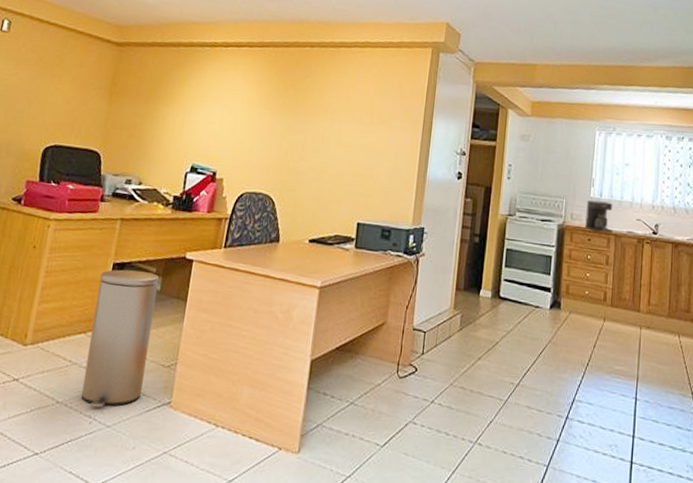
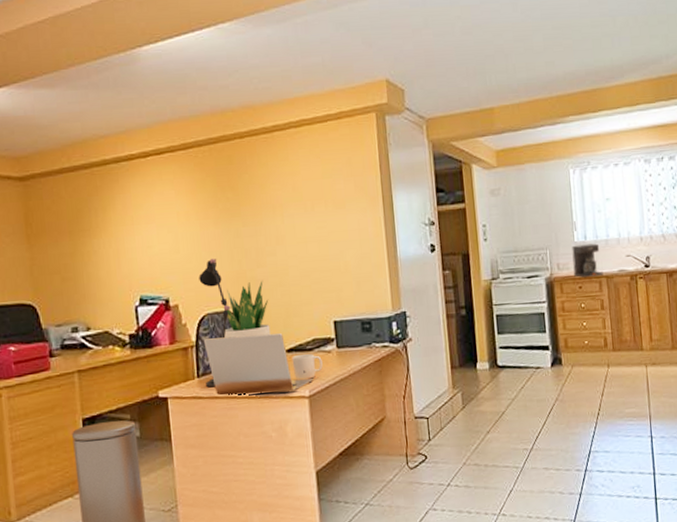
desk lamp: none [230,144,269,260] -> present [199,258,231,388]
laptop: none [237,214,328,281] -> present [203,333,314,396]
planter: none [257,172,304,224] -> present [224,280,271,339]
mug: none [311,246,339,272] -> present [292,353,323,380]

